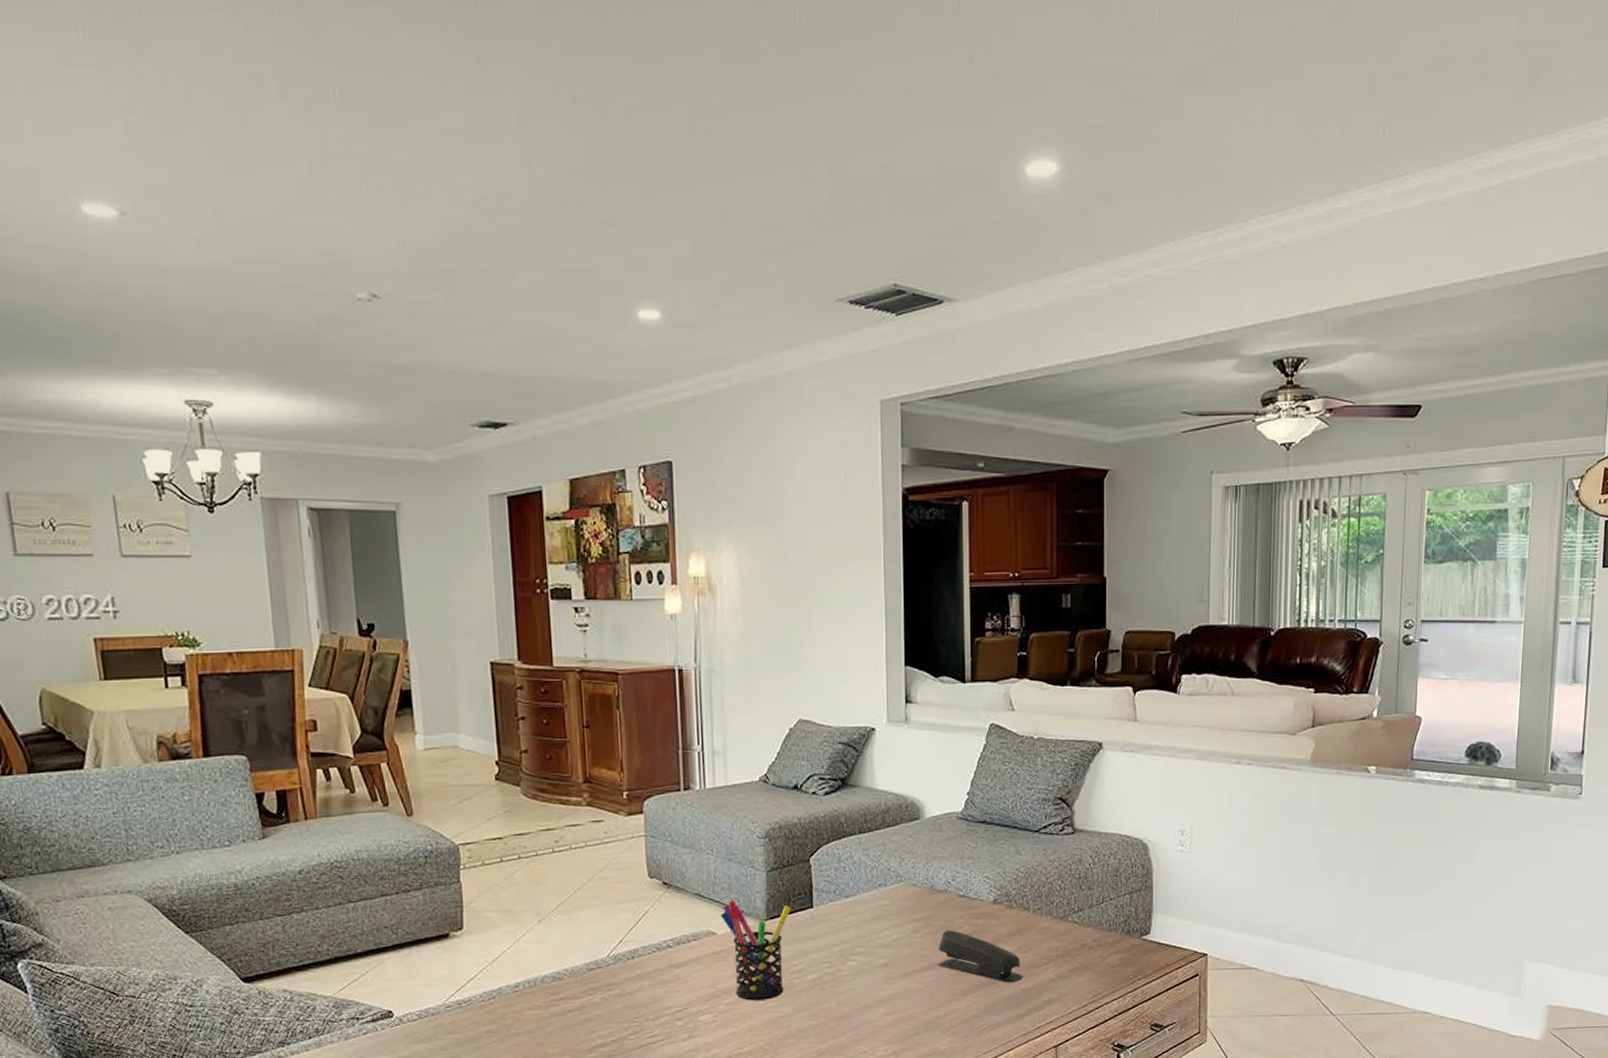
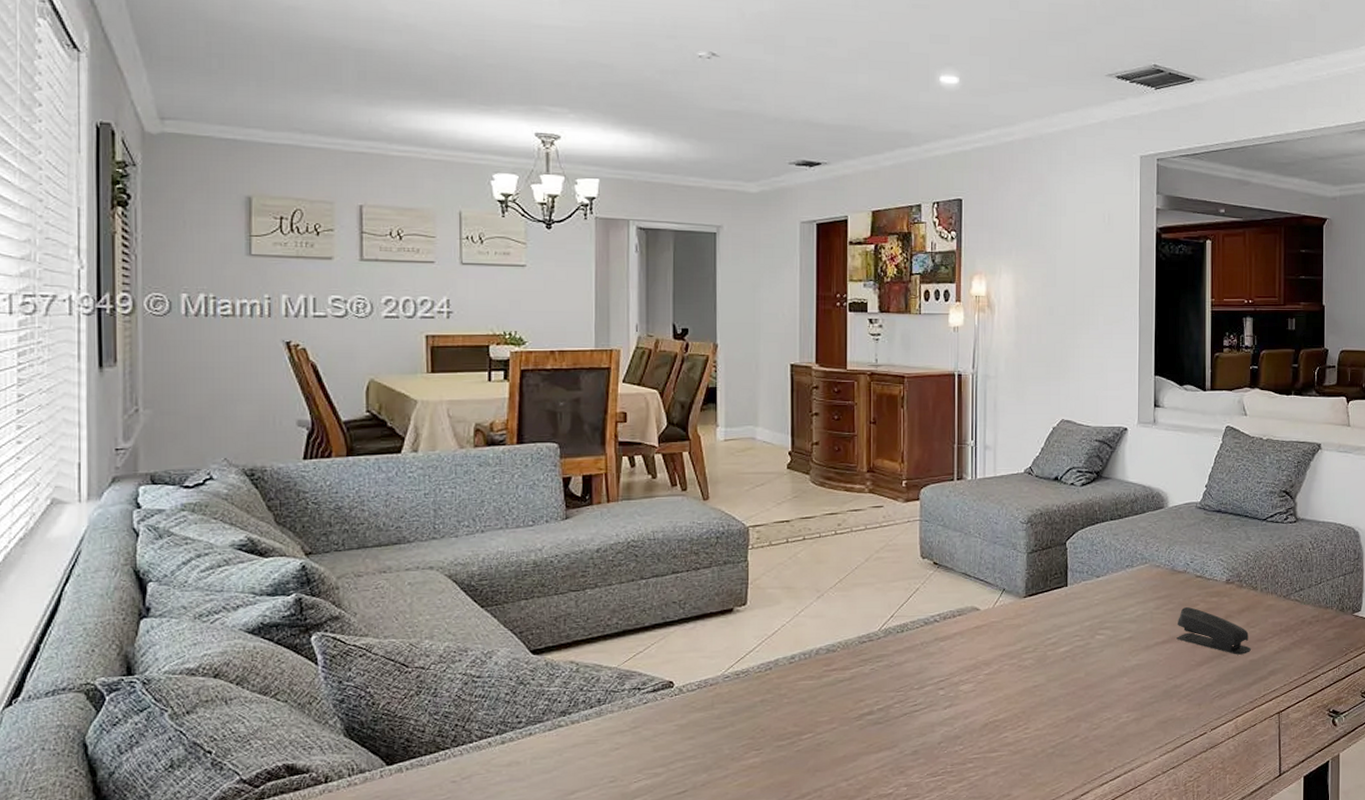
pen holder: present [720,900,792,1001] -> none [984,579,1048,671]

